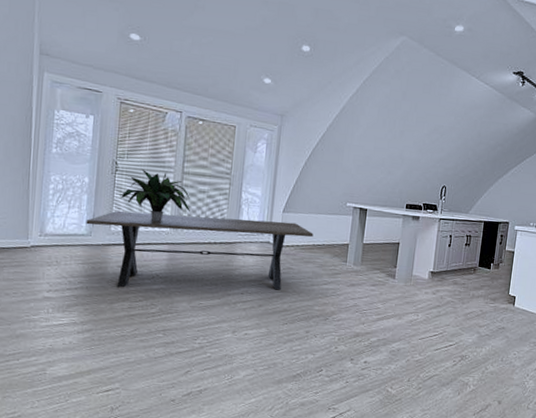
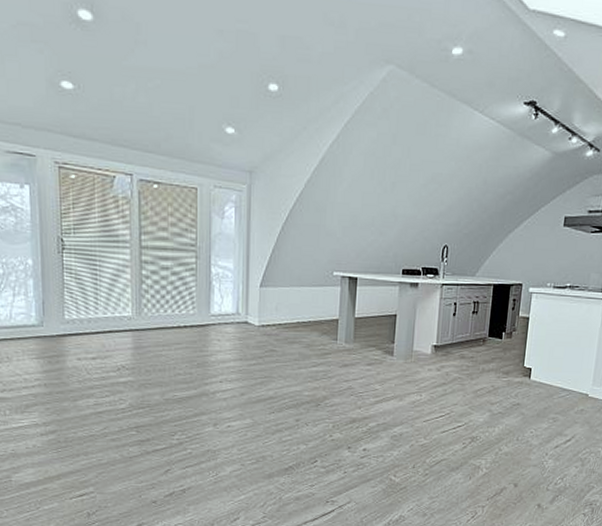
dining table: present [86,211,314,290] -> none [35,295,297,383]
potted plant: present [120,168,191,223] -> none [70,245,155,307]

